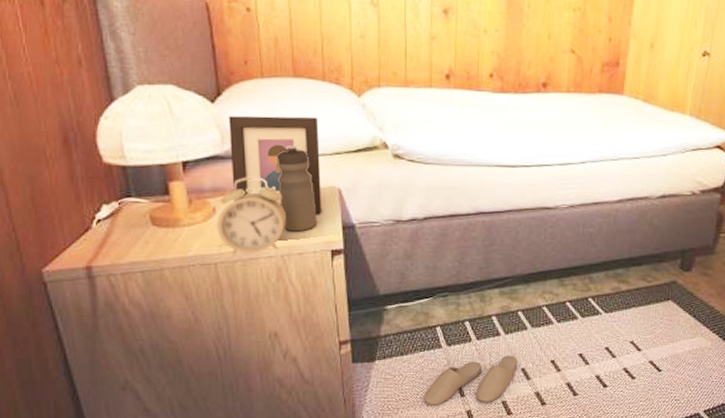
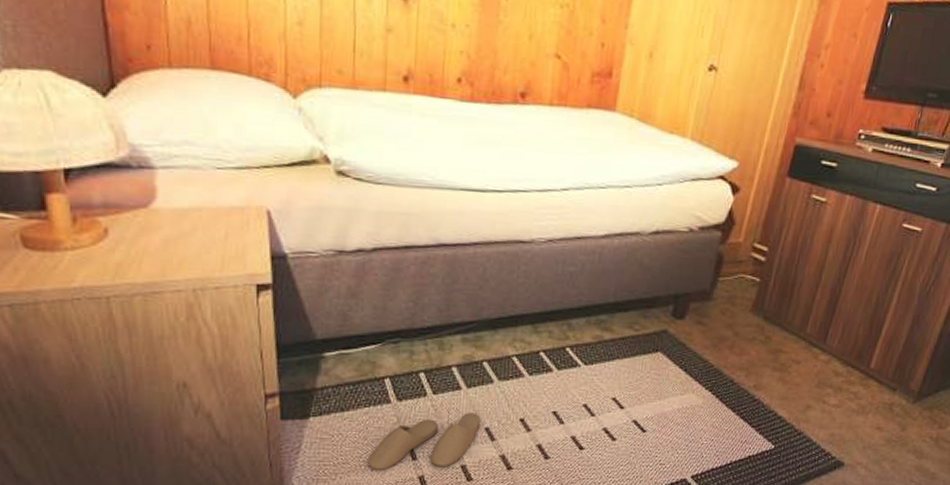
alarm clock: present [217,177,286,255] -> none [109,191,200,288]
picture frame: present [229,115,322,214] -> none [125,114,246,240]
water bottle: present [277,144,317,232] -> none [188,153,239,261]

